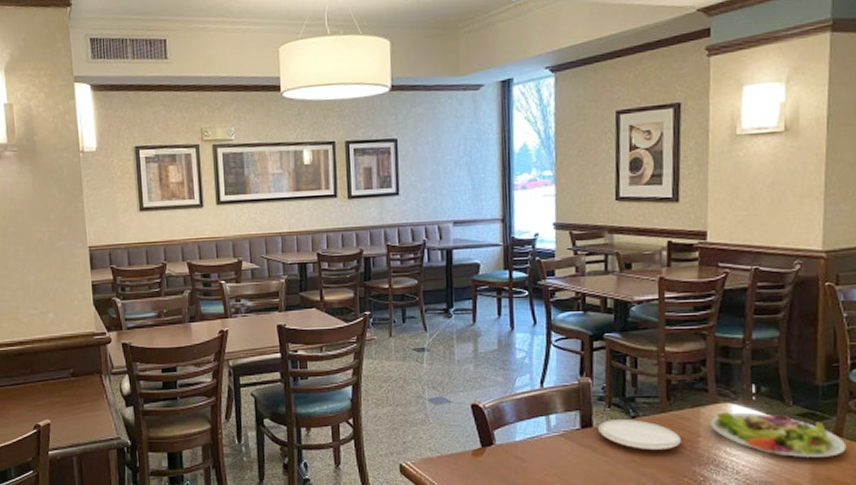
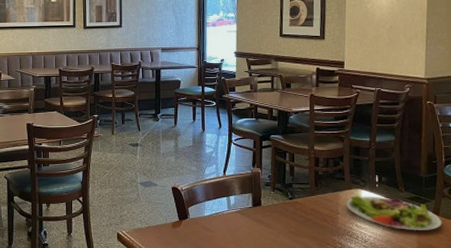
plate: present [598,419,681,451] -> none [265,200,325,224]

